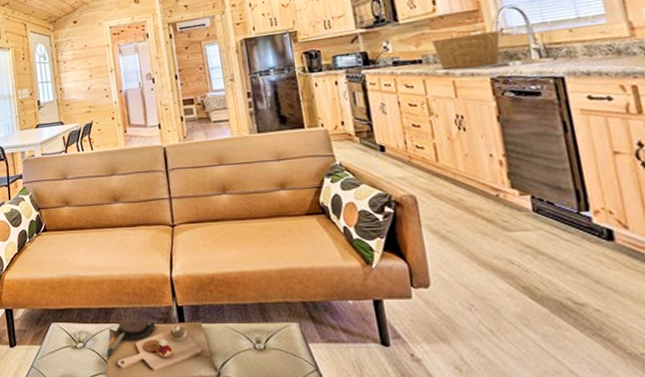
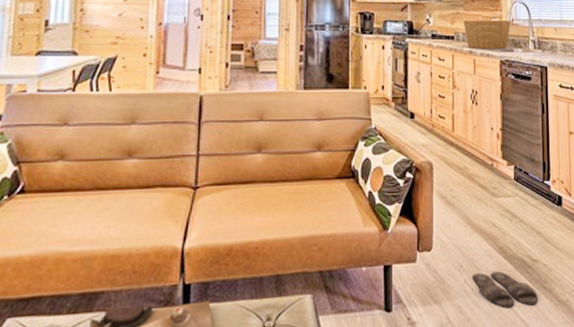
slippers: none [489,314,592,355] -> present [473,271,538,308]

